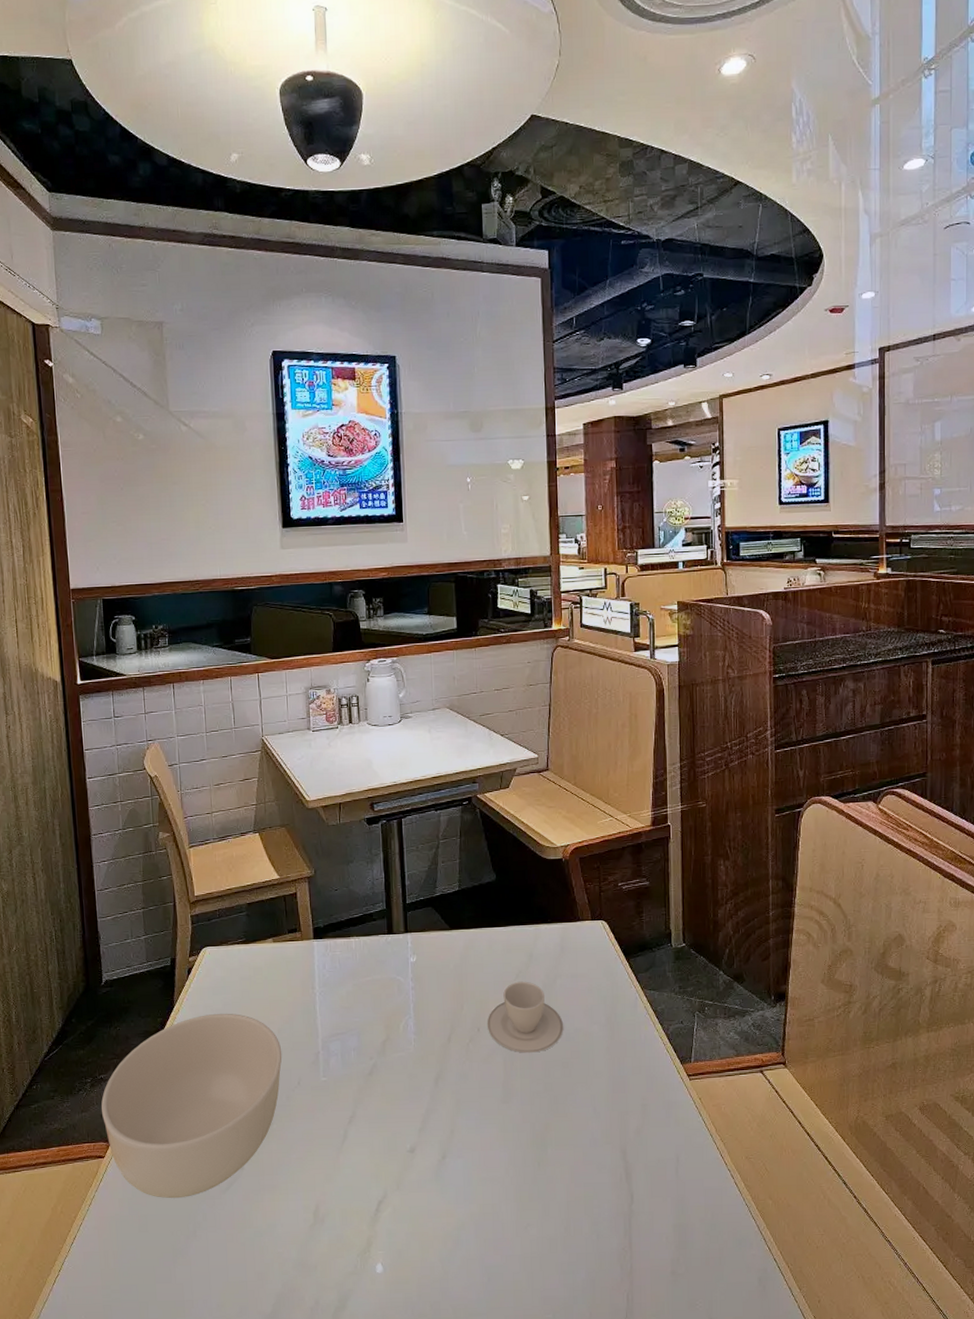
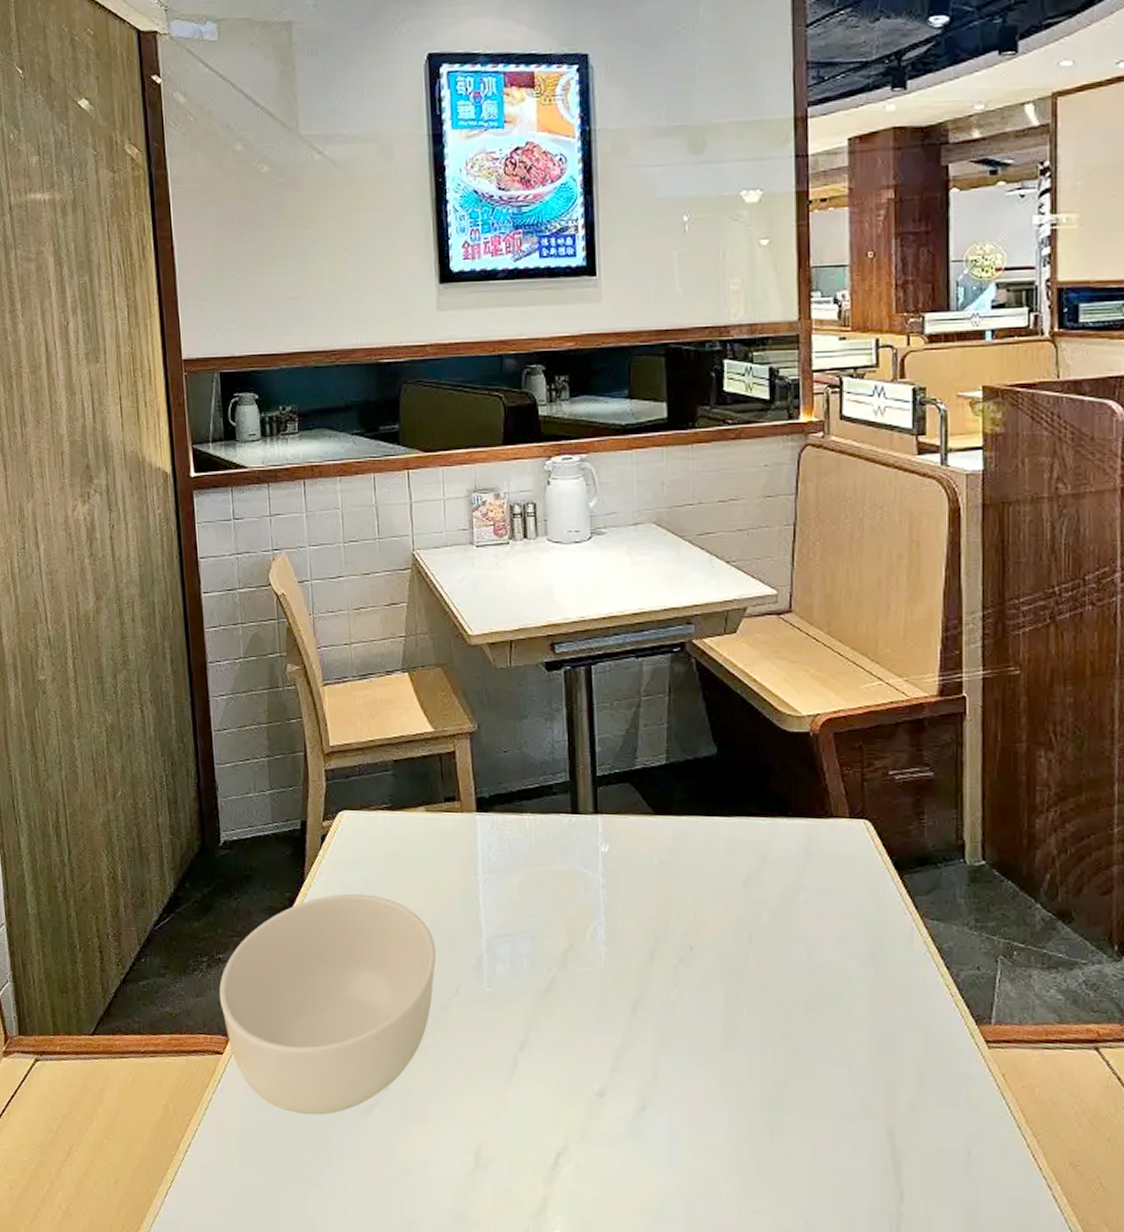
cup: present [487,981,563,1053] -> none [702,890,807,987]

